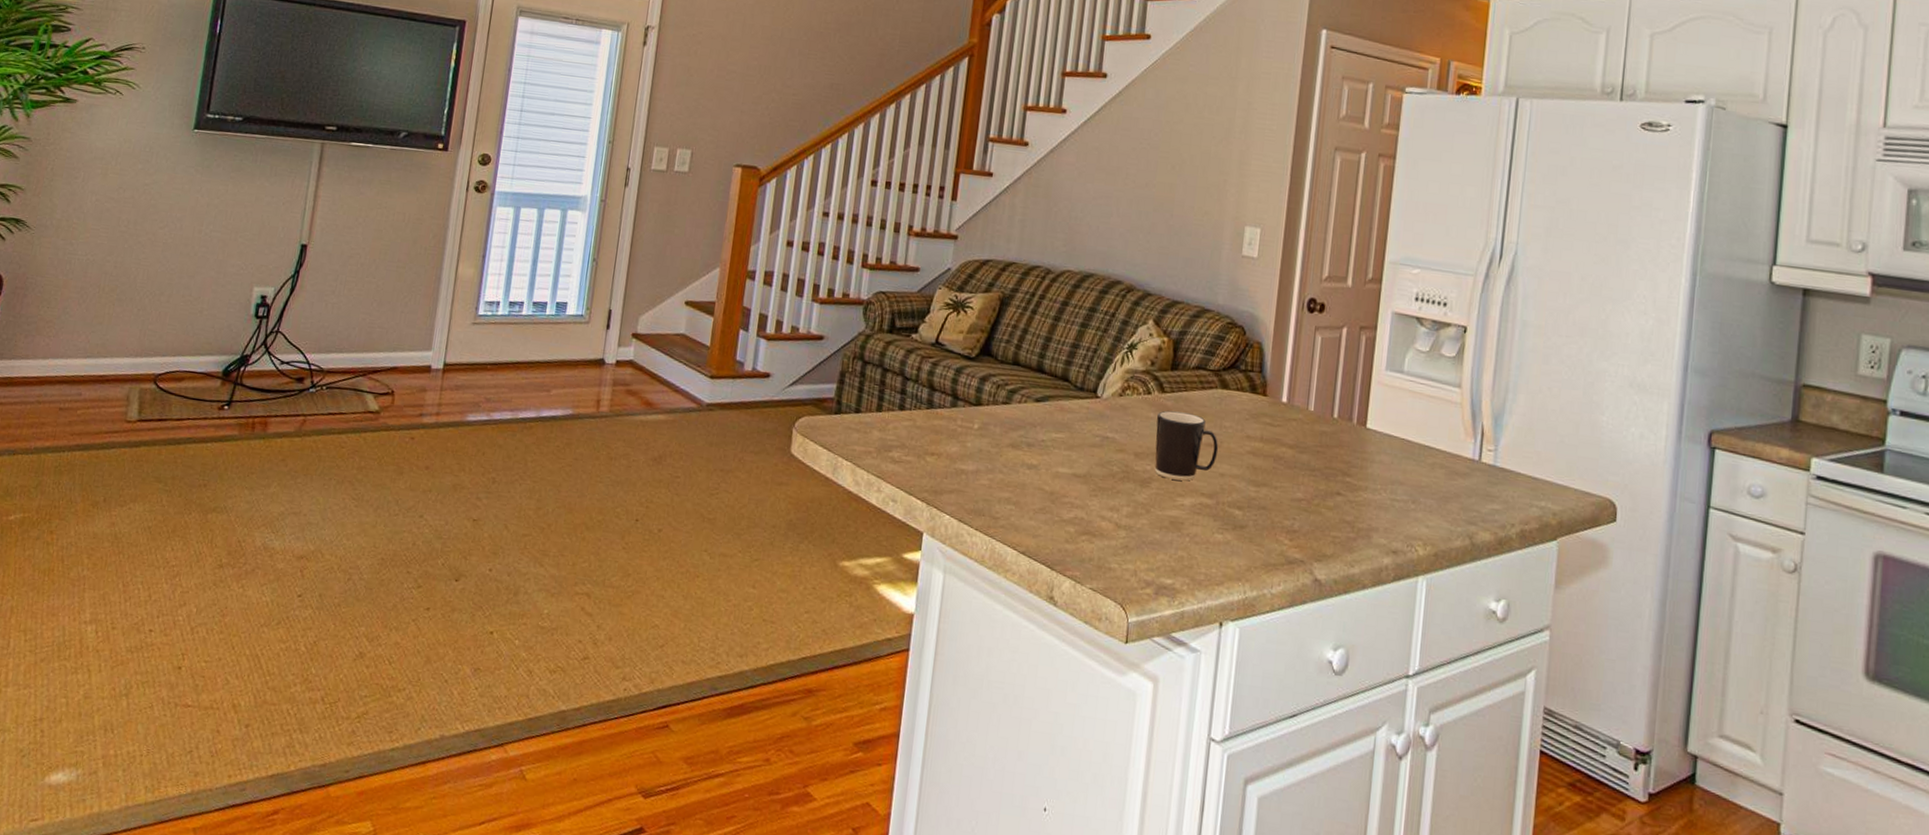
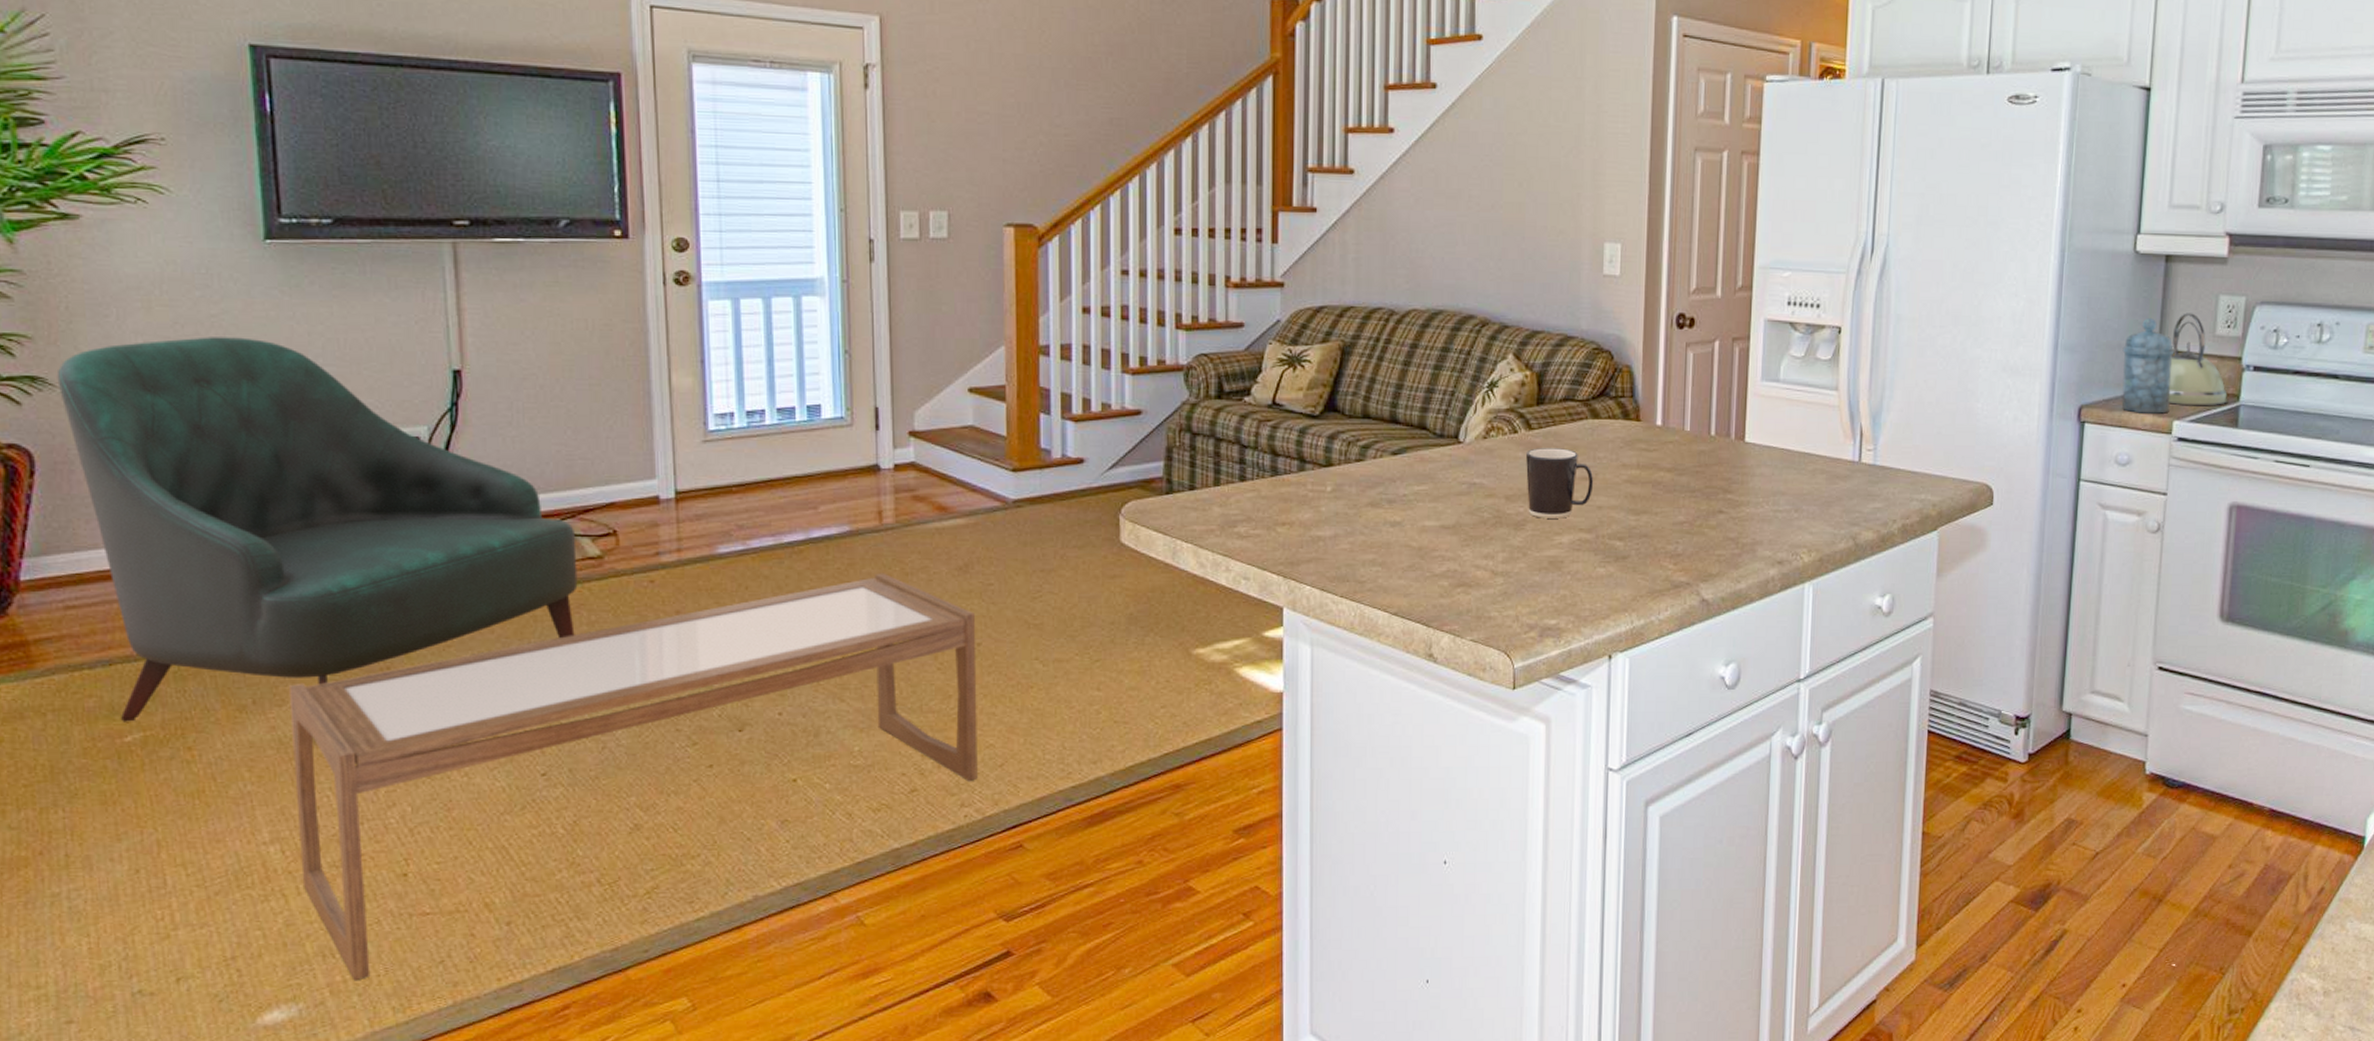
armchair: none [10,200,363,504] -> present [56,337,578,722]
coffee table: none [104,454,661,757] -> present [288,573,978,981]
canister: none [1755,350,1813,449] -> present [2121,318,2175,414]
kettle: none [1806,348,1873,448] -> present [2169,313,2228,406]

